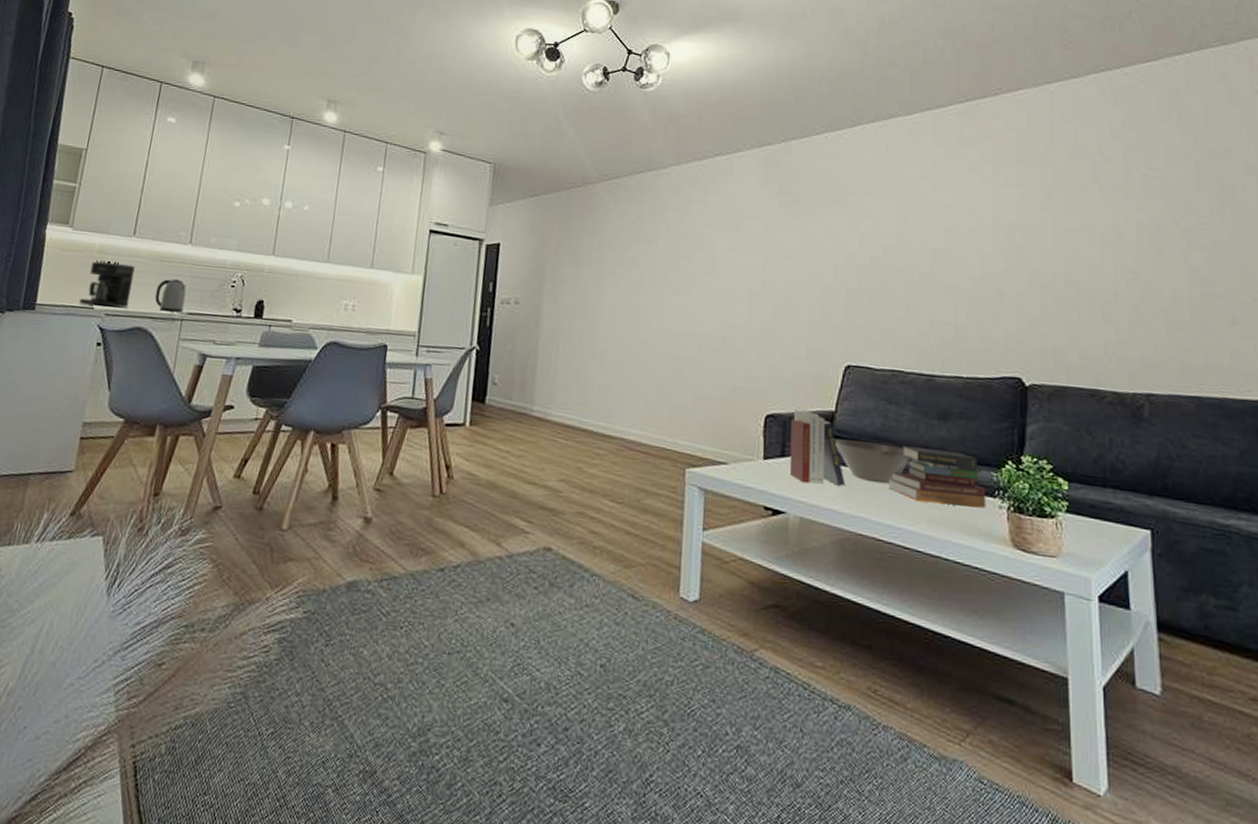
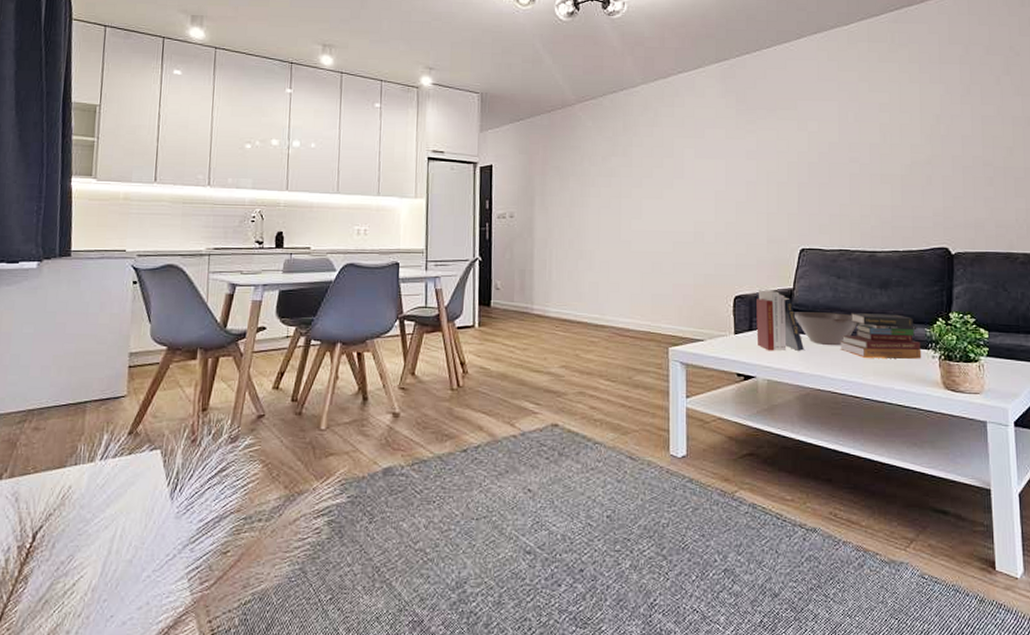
coffee maker: present [79,261,135,308] -> none [112,208,160,249]
kettle: present [155,279,187,313] -> none [181,219,211,248]

